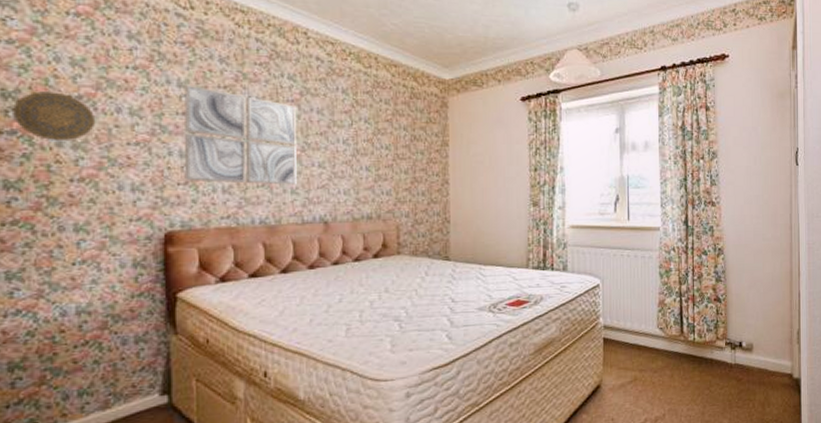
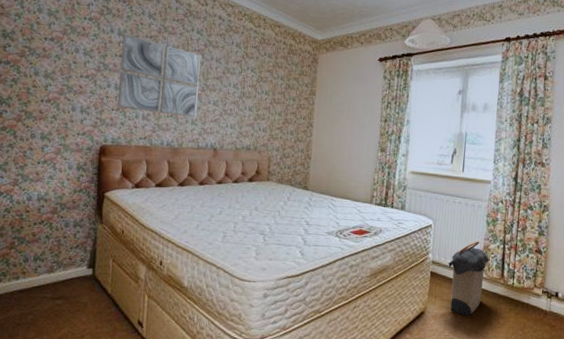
decorative plate: present [11,91,96,142] -> none [8,33,62,72]
laundry hamper: none [622,296,667,383] -> present [448,241,490,316]

